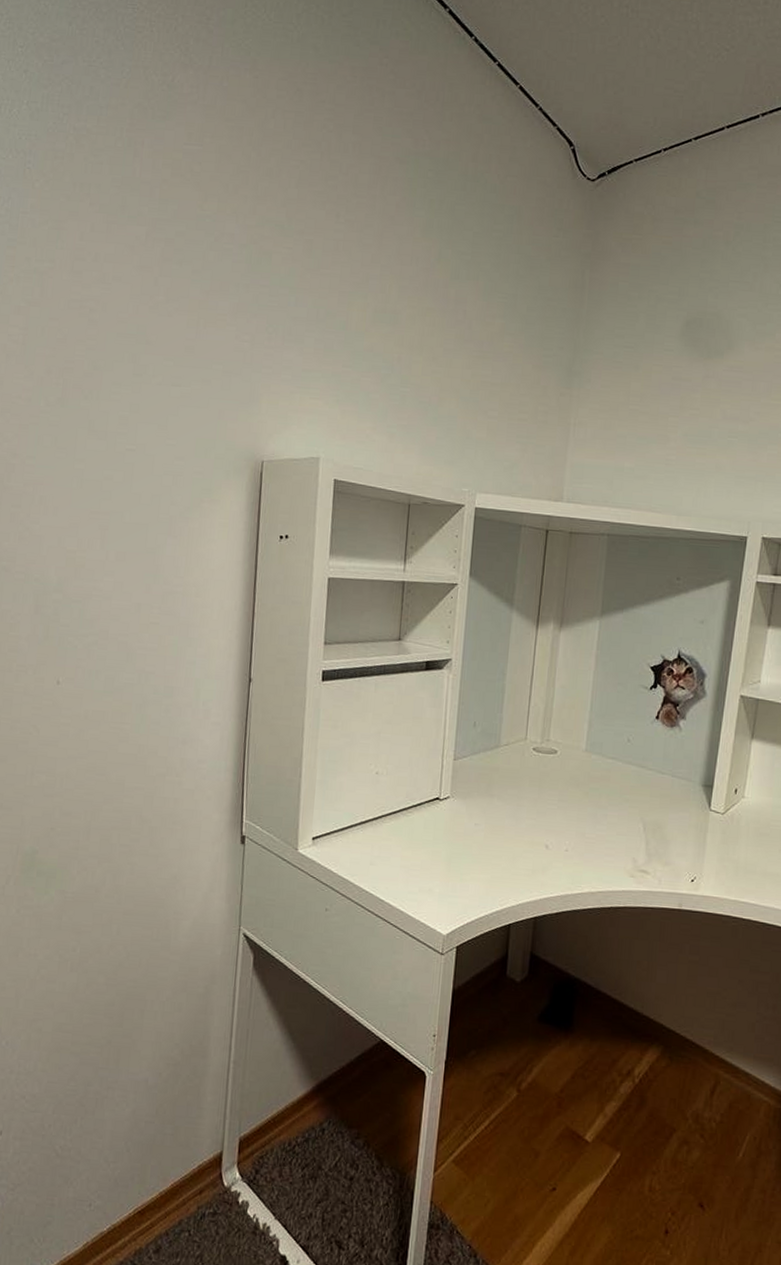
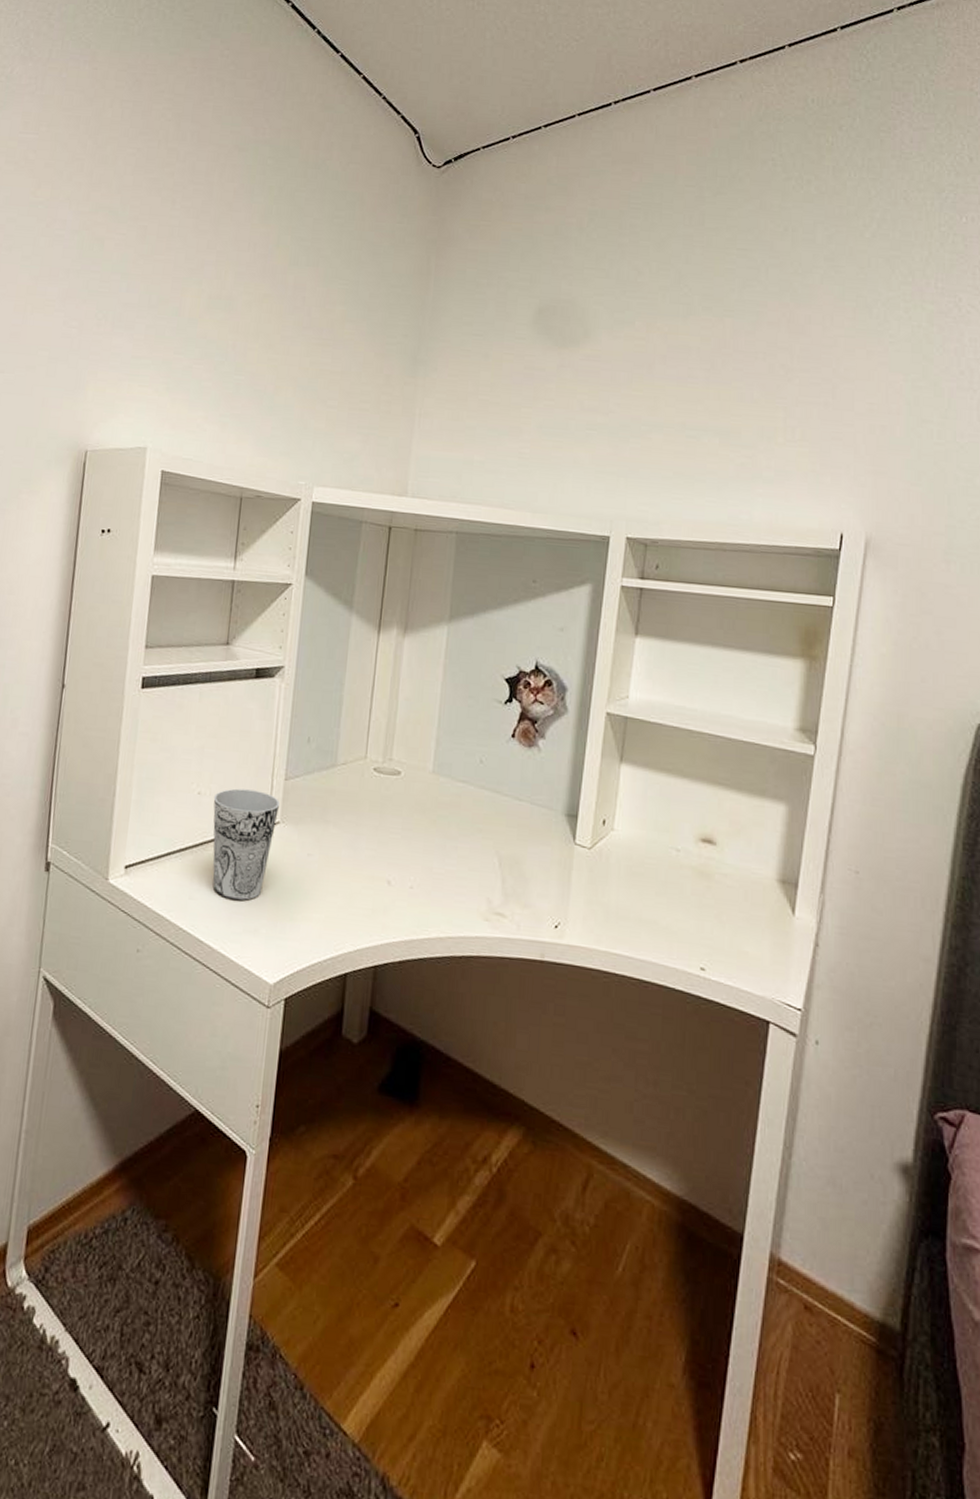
cup: none [390,768,449,865] -> present [212,788,279,900]

